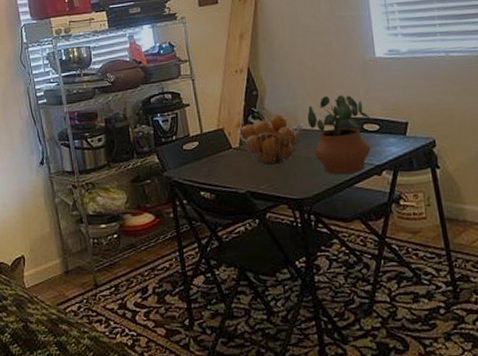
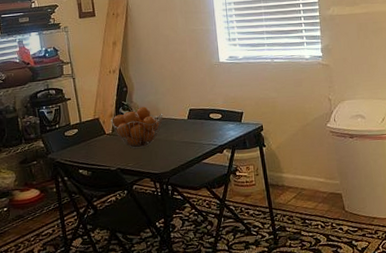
potted plant: present [307,95,371,175] -> none [166,91,215,154]

